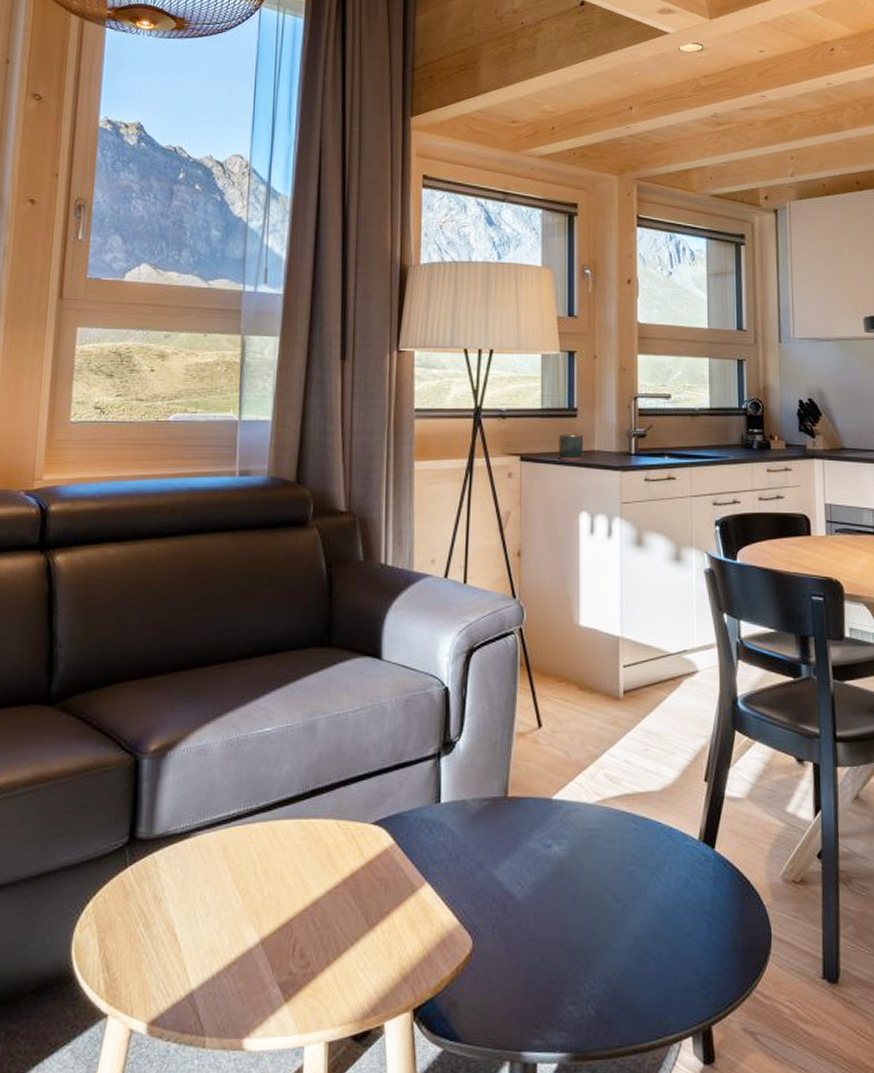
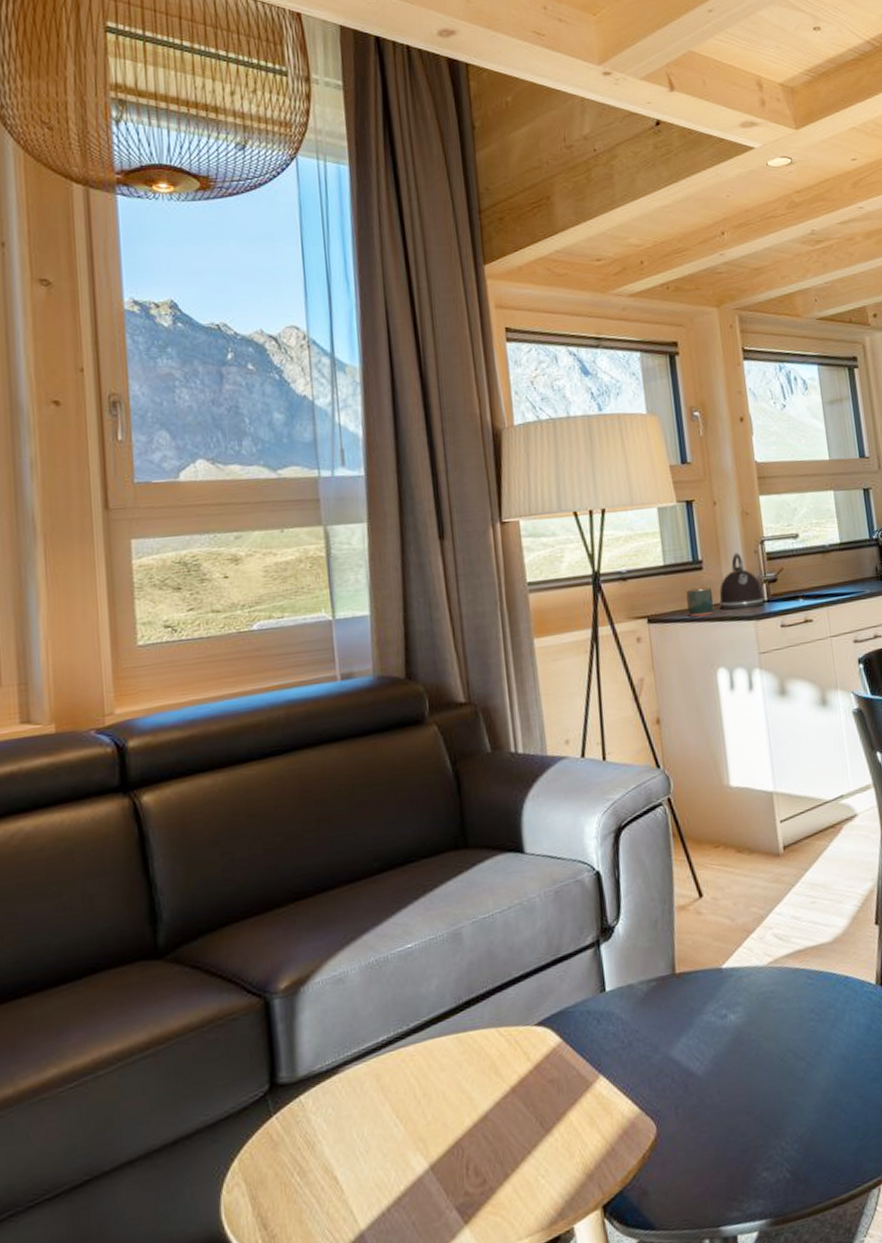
kettle: none [589,405,632,458] -> present [719,552,765,610]

